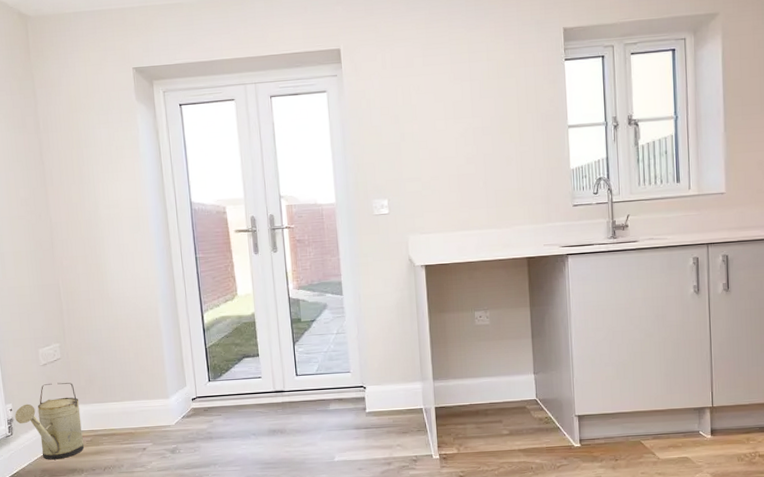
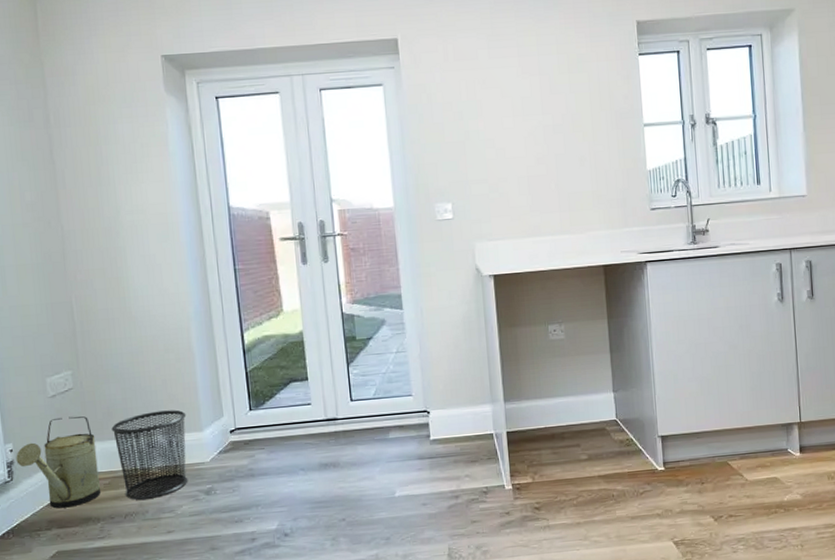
waste bin: none [92,379,157,455] -> present [111,409,188,500]

